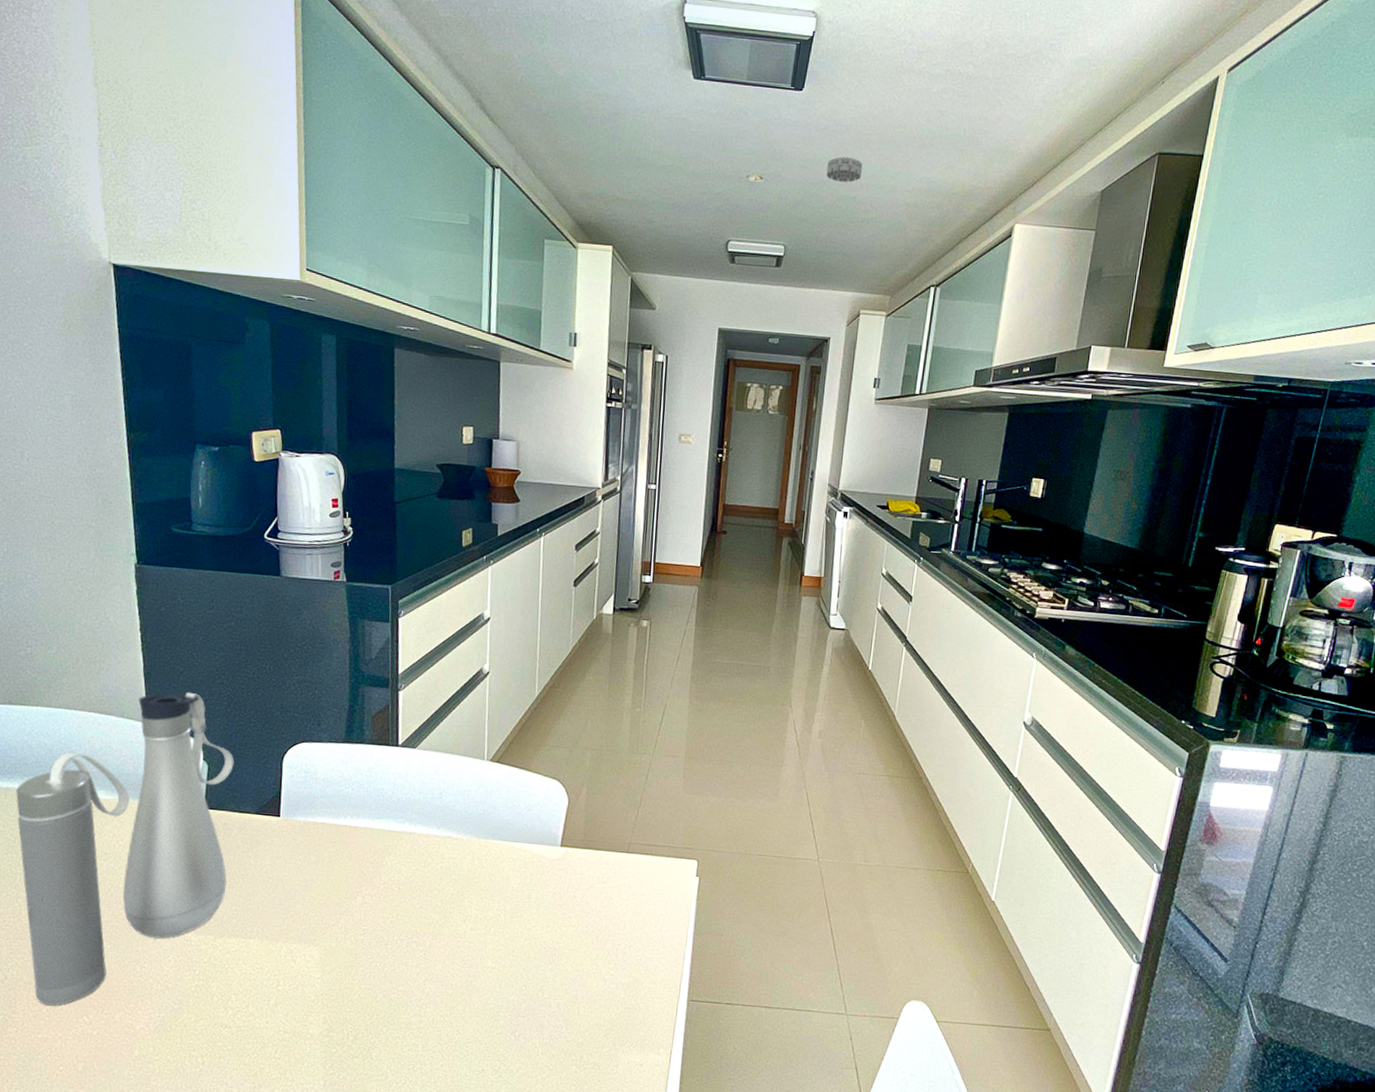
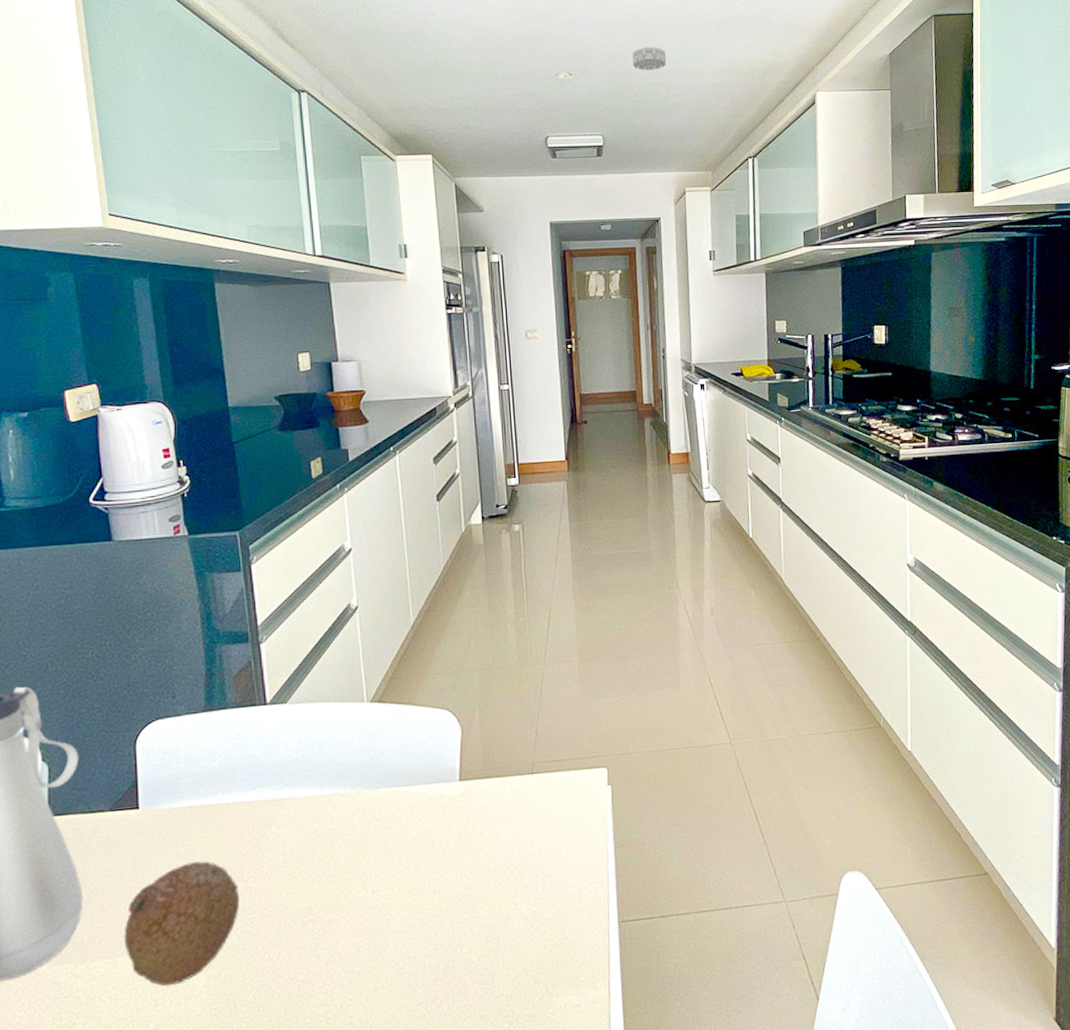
fruit: none [256,871,357,972] -> present [124,861,240,987]

